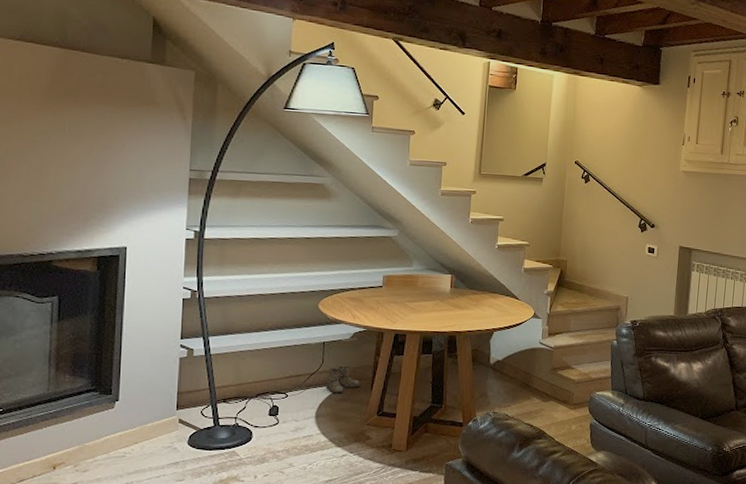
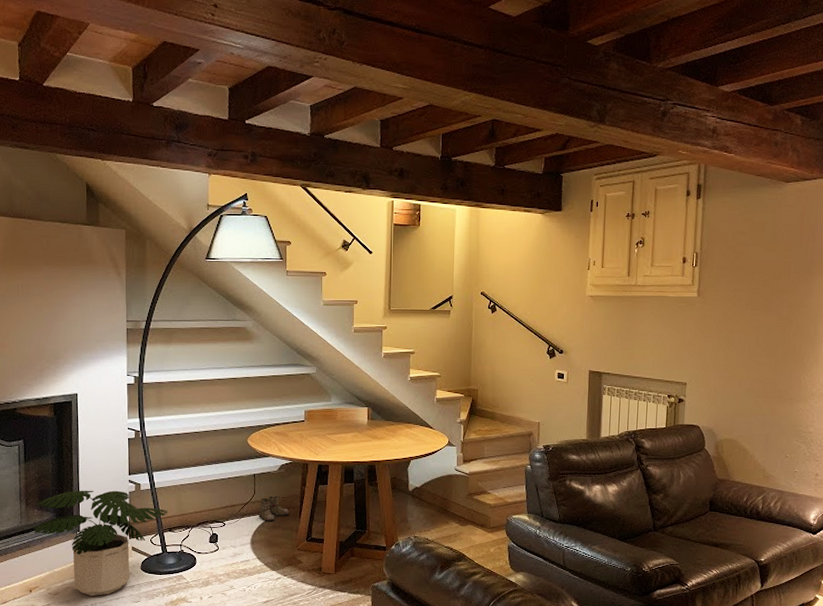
potted plant: none [62,354,223,474] -> present [33,490,168,596]

